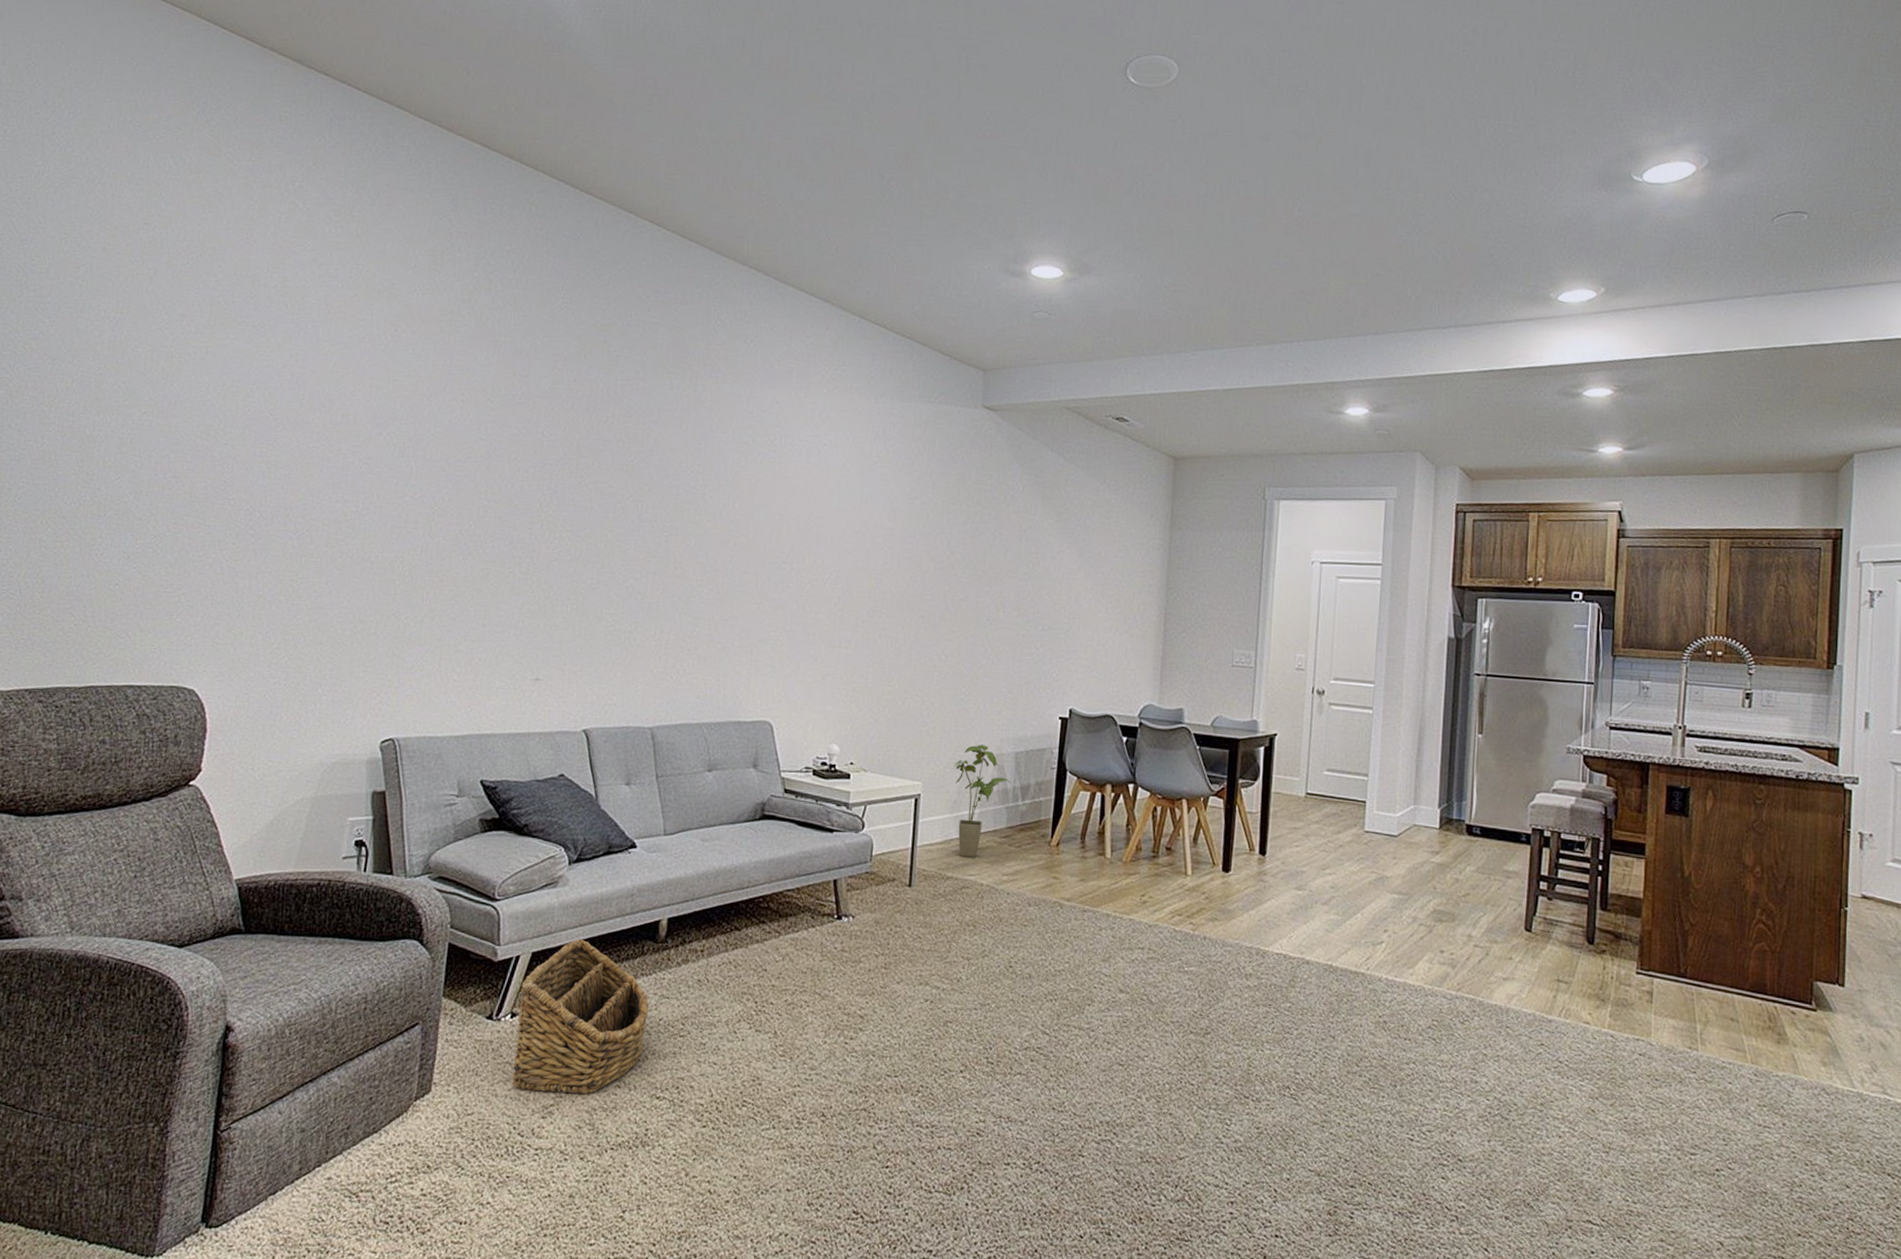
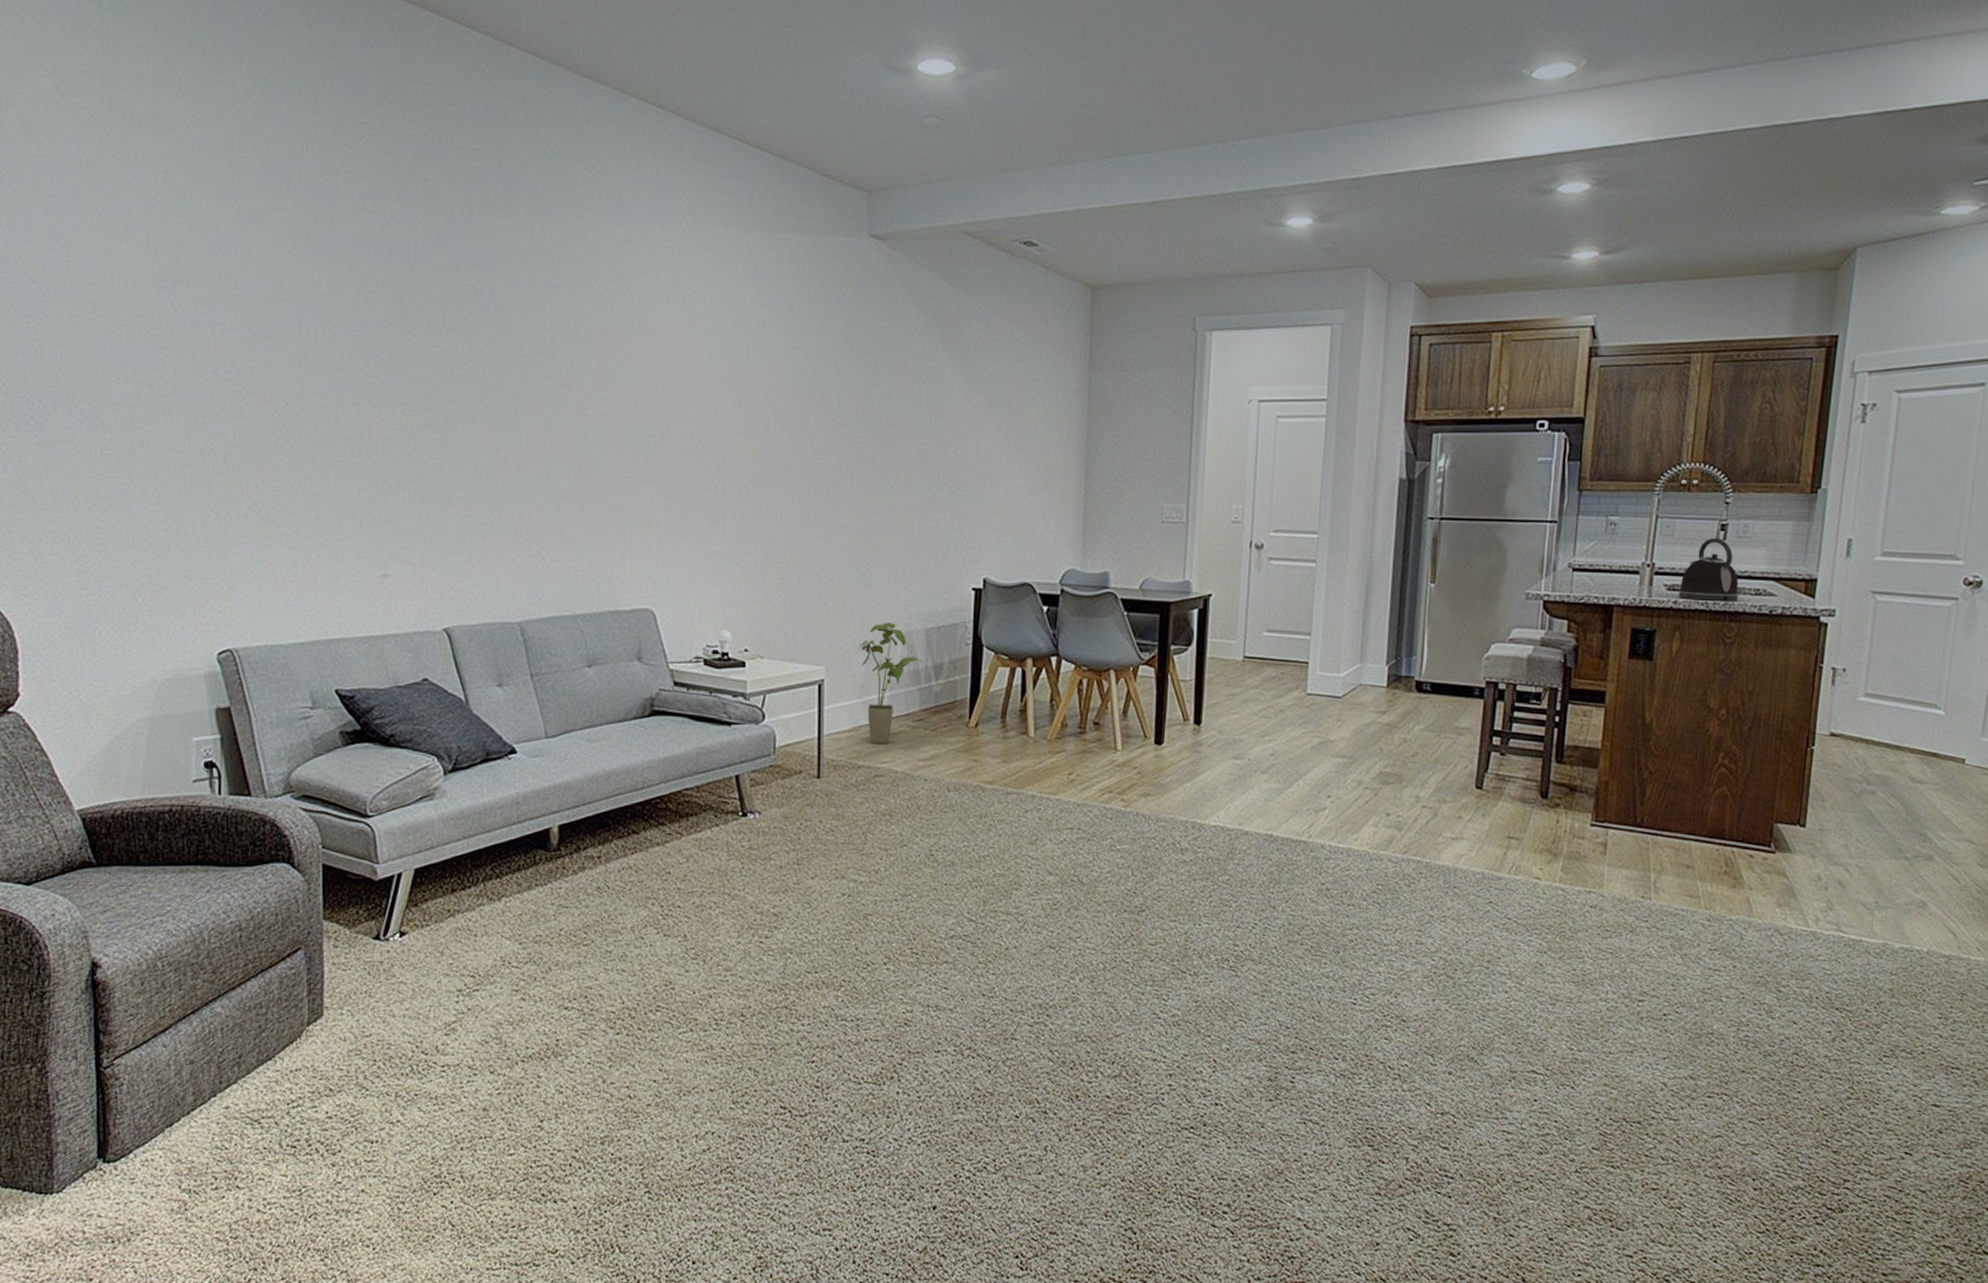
basket: present [512,939,649,1094] -> none [407,852,548,1009]
kettle: none [1709,705,1767,765] -> present [1678,538,1740,601]

